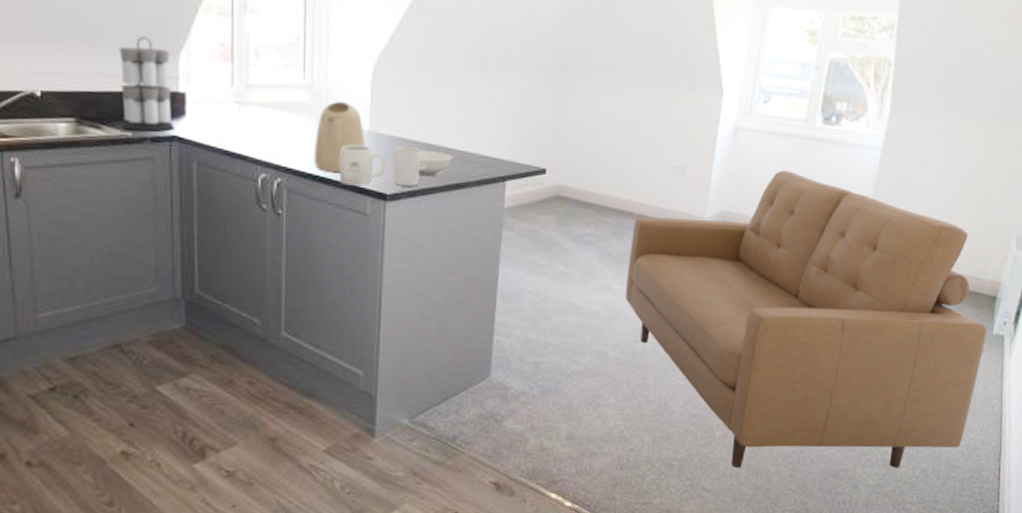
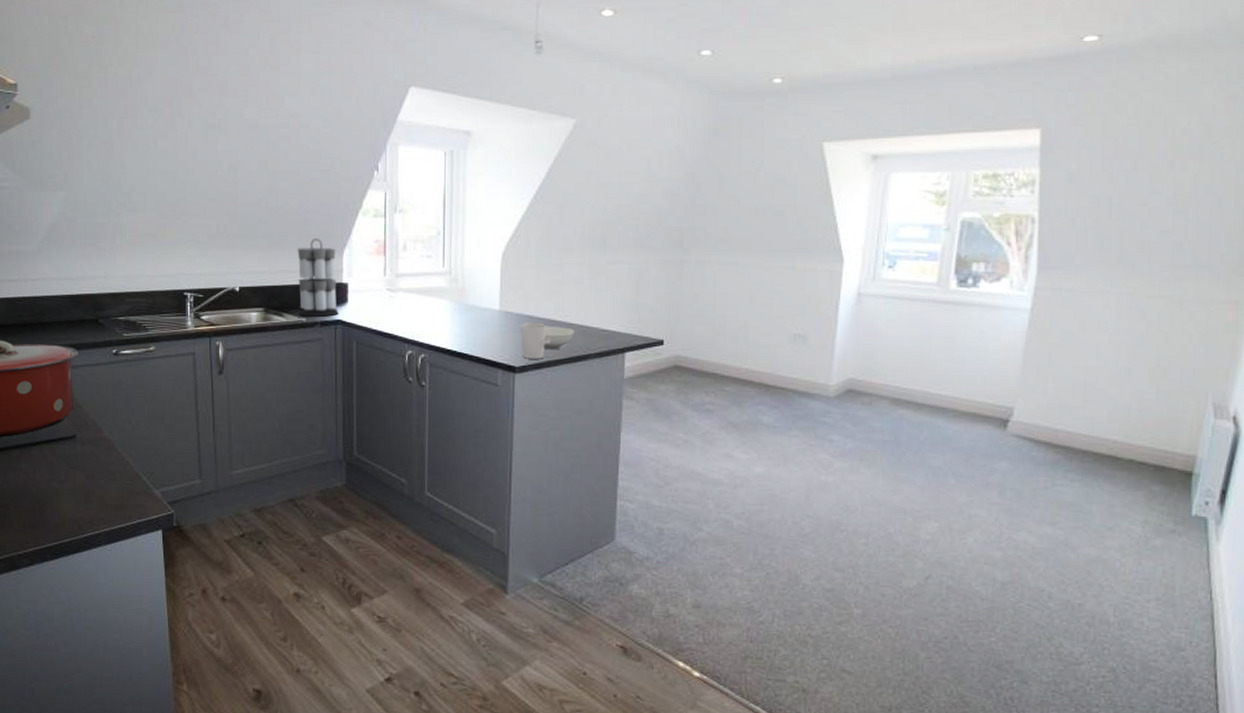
kettle: present [313,101,366,175] -> none [451,284,497,350]
mug: present [339,145,386,186] -> none [474,323,514,360]
sofa: present [625,170,988,469] -> none [748,336,1184,664]

